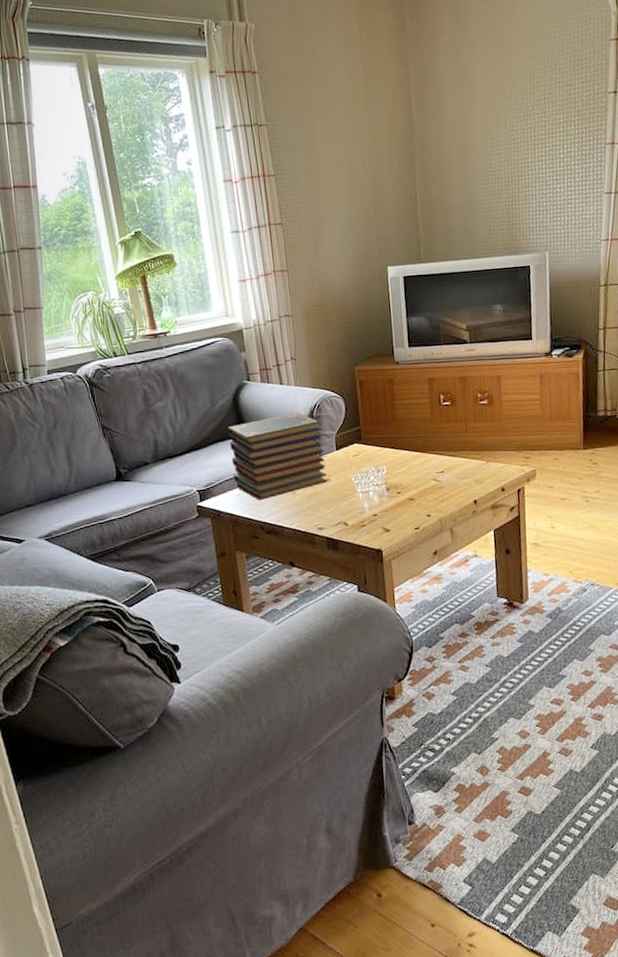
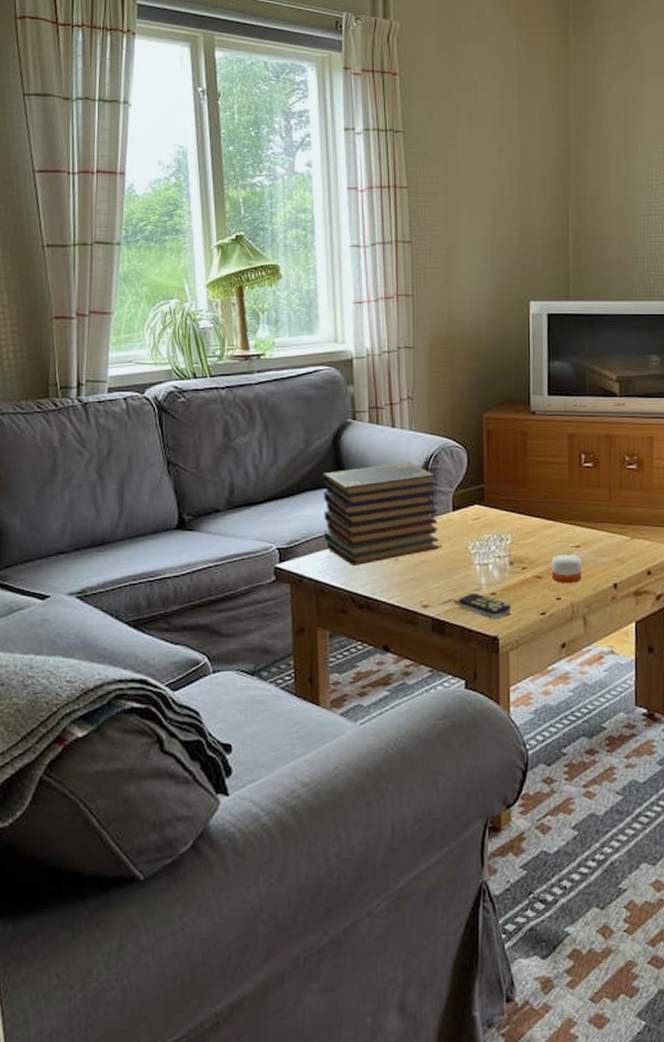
remote control: none [346,516,391,536] -> present [458,593,512,619]
candle: none [421,477,447,503] -> present [551,552,582,583]

